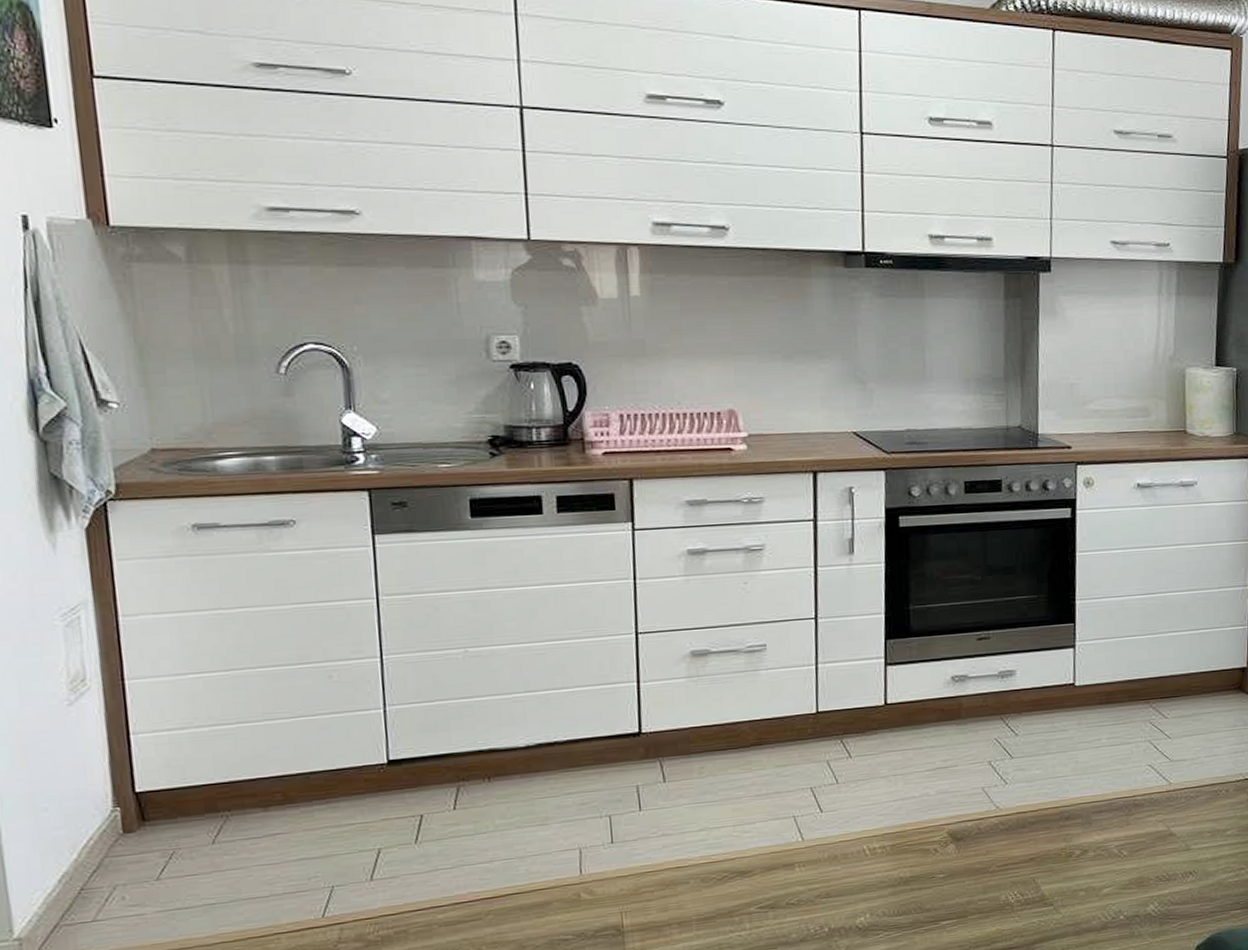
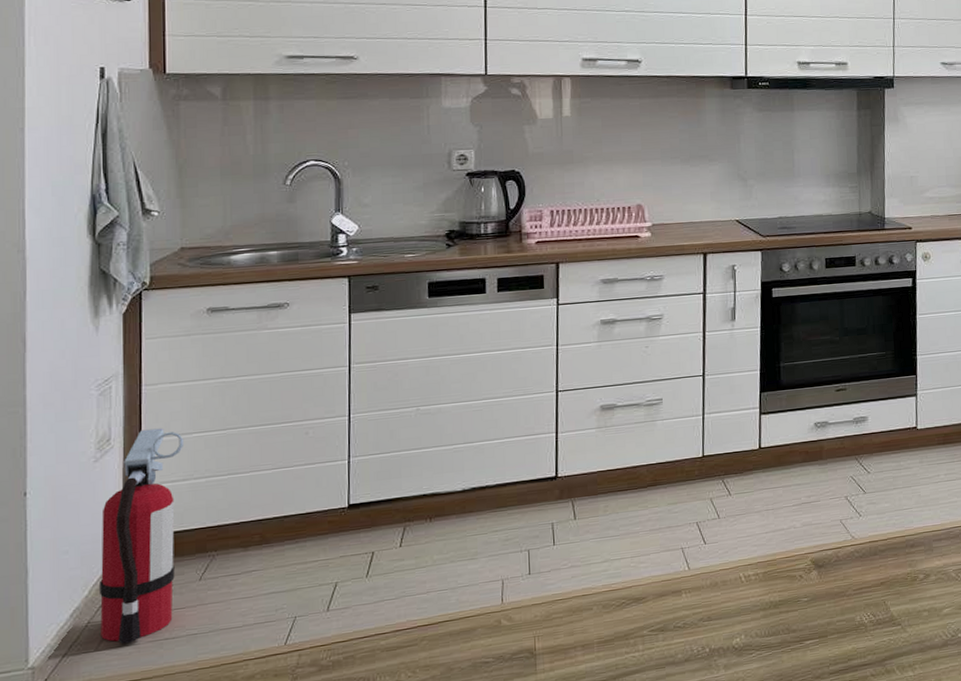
fire extinguisher: none [84,667,184,914] -> present [98,428,185,644]

